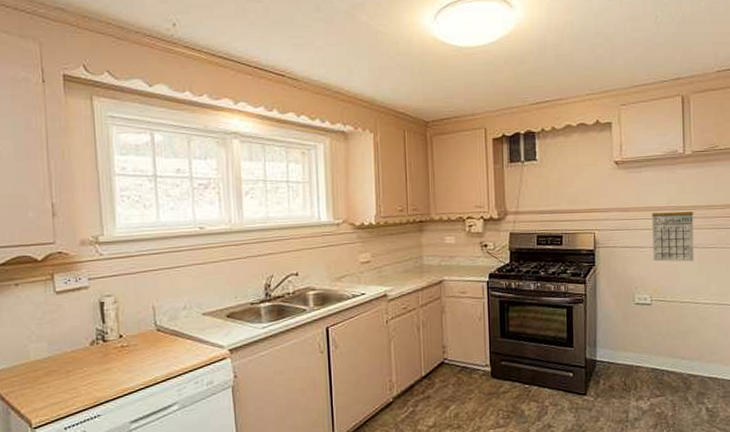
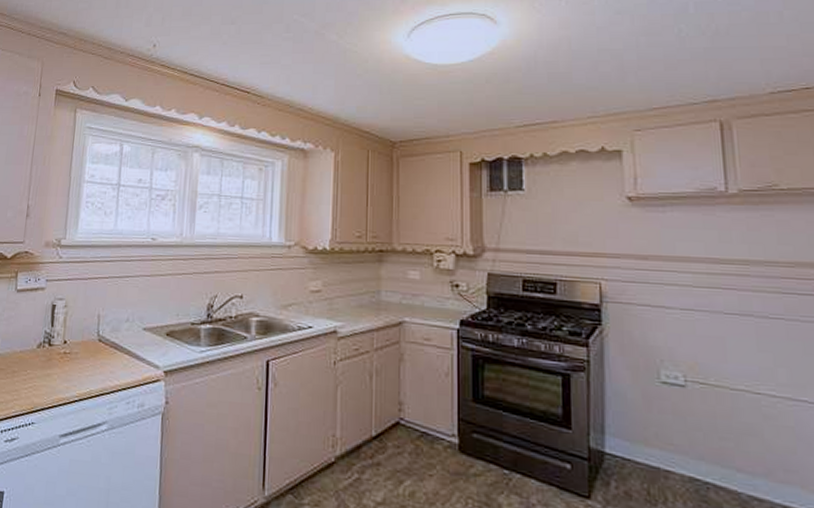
calendar: present [652,211,694,262] -> none [682,264,750,335]

